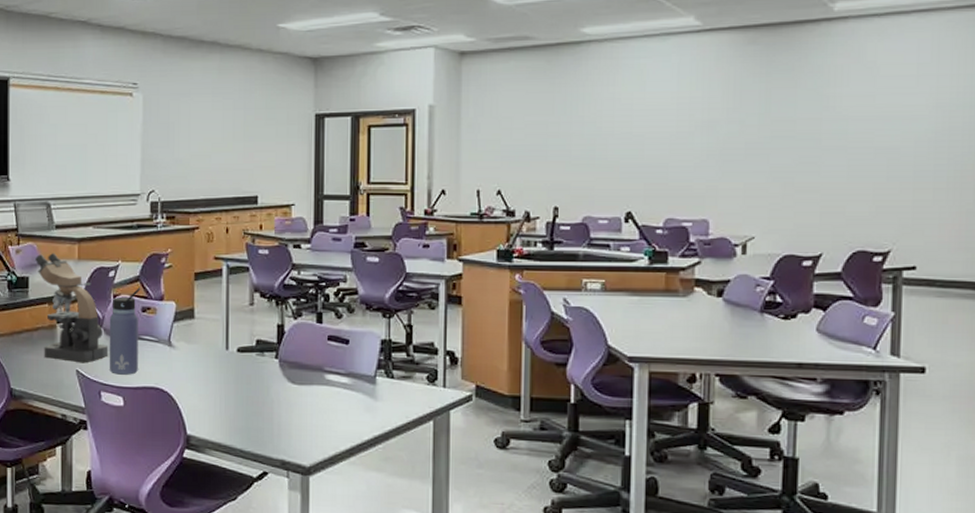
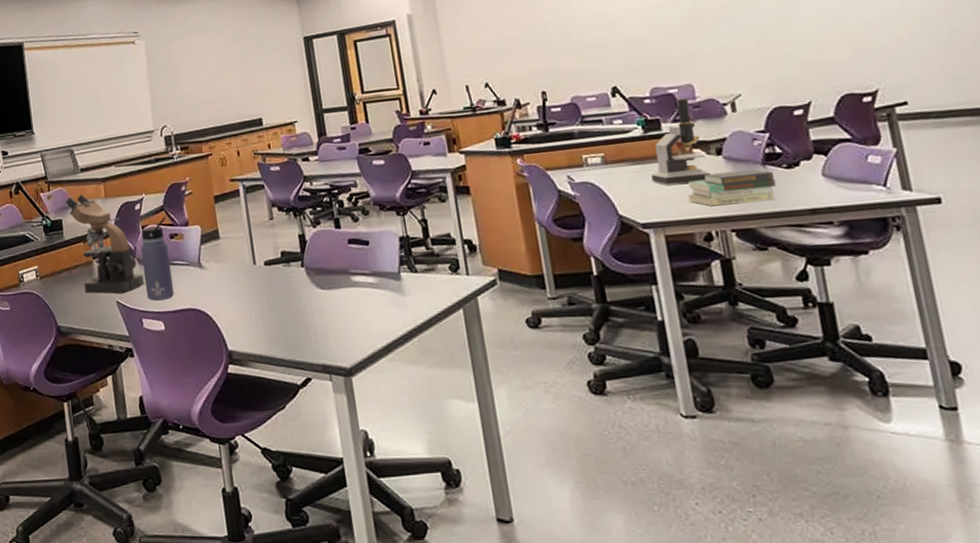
microscope: none [648,233,707,322] -> present [651,98,710,186]
books: none [680,314,770,350] -> present [687,169,776,207]

